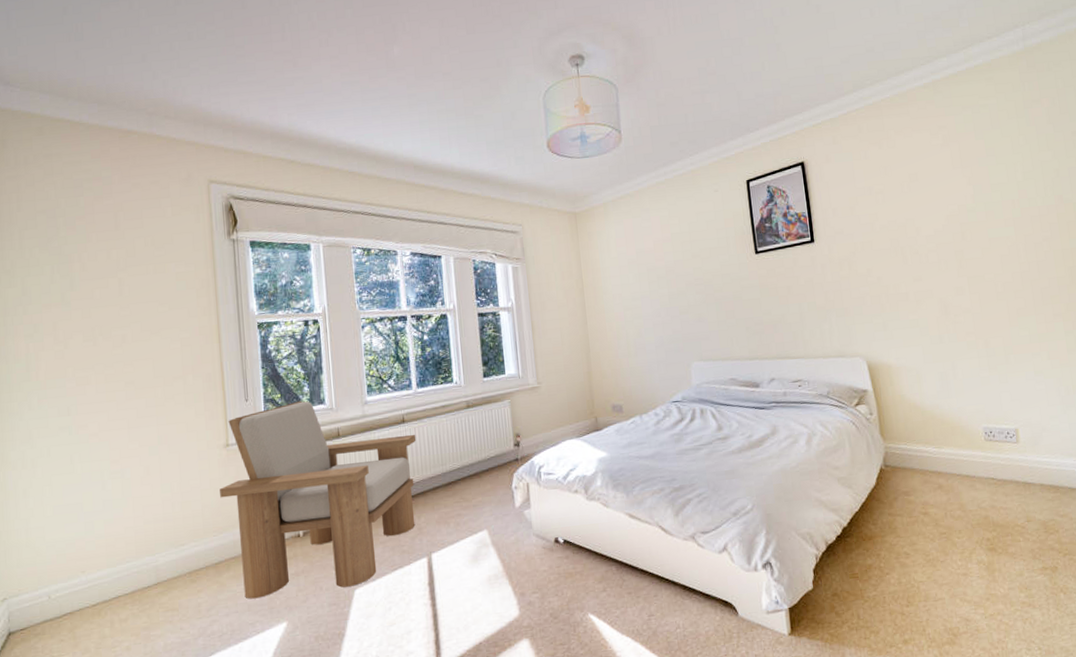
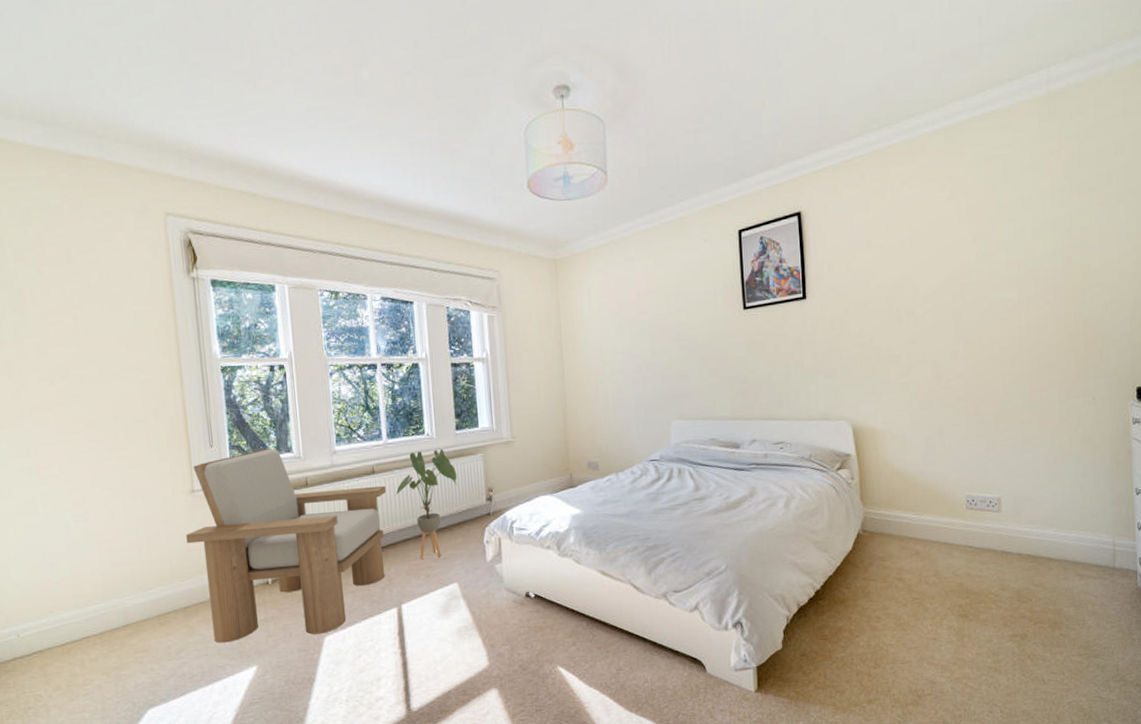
house plant: none [425,396,486,507] -> present [395,448,458,559]

